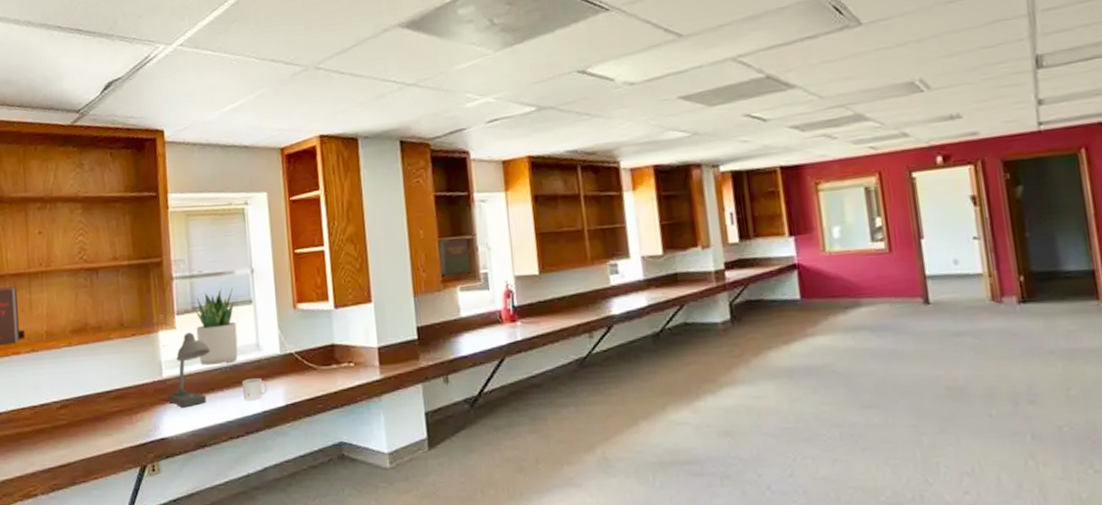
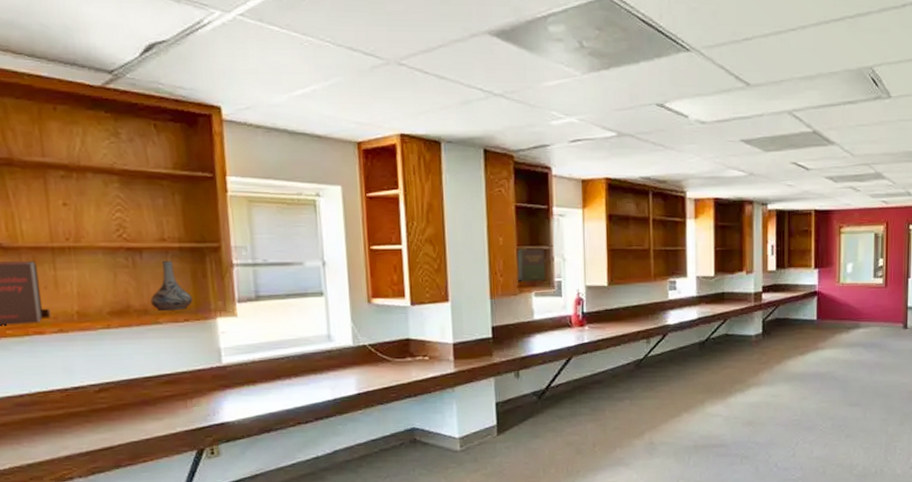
decorative vase: none [104,277,139,328] -> present [150,260,193,312]
desk lamp: present [168,332,211,408] -> none [228,320,277,394]
planter: present [194,288,238,366] -> none [257,278,307,354]
mug: present [242,378,268,401] -> none [312,368,339,389]

